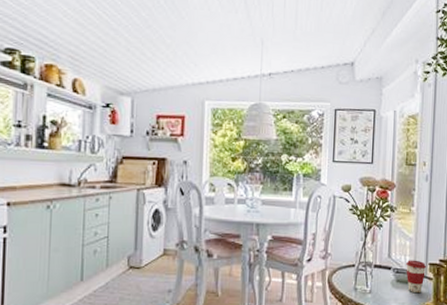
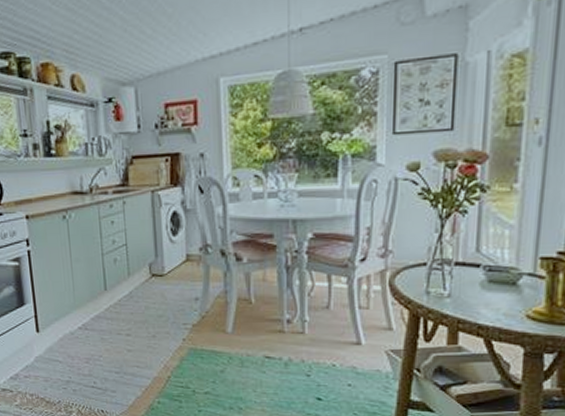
coffee cup: present [406,260,427,294] -> none [503,253,537,297]

